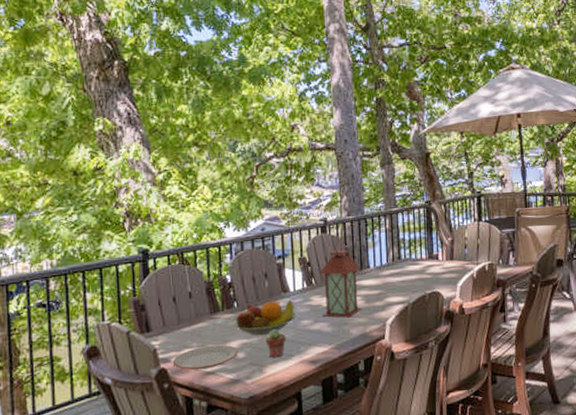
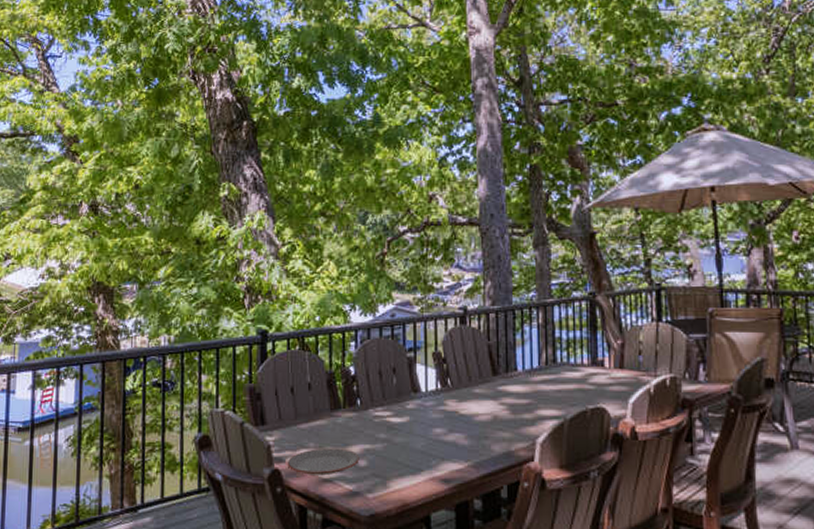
fruit bowl: present [230,300,297,335] -> none [351,401,428,441]
potted succulent: present [265,329,286,358] -> none [391,435,415,471]
lantern: present [318,235,362,318] -> none [455,328,507,430]

